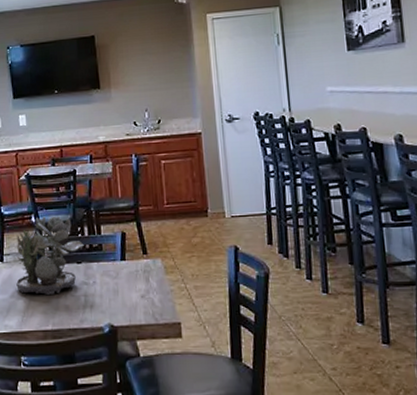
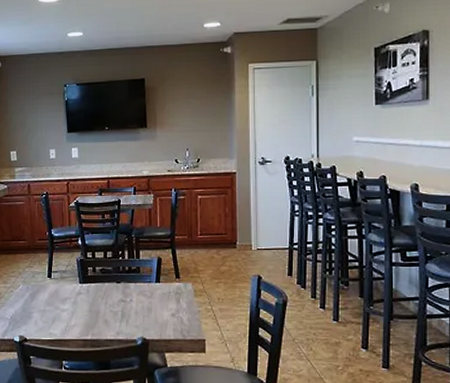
succulent plant: present [16,216,84,296] -> none [62,240,124,310]

